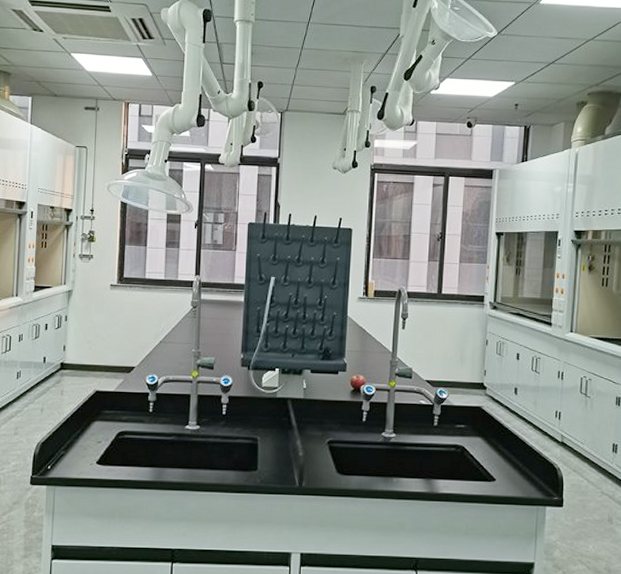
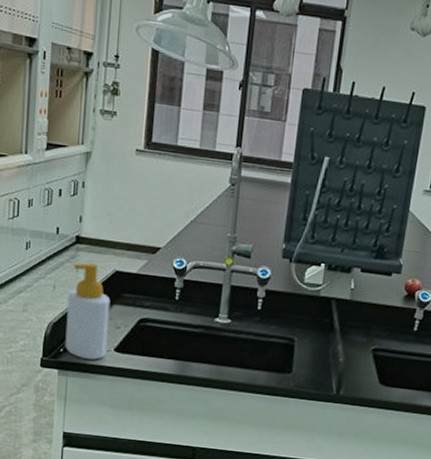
soap bottle: none [52,386,92,474] -> present [65,262,111,360]

